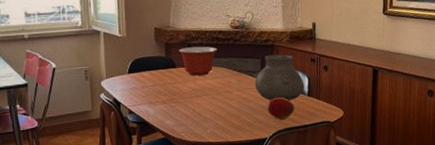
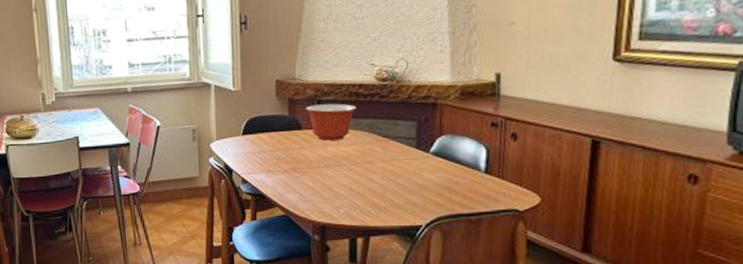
vase: present [253,54,305,101] -> none [405,116,481,178]
fruit: present [267,97,295,120] -> none [424,172,465,202]

